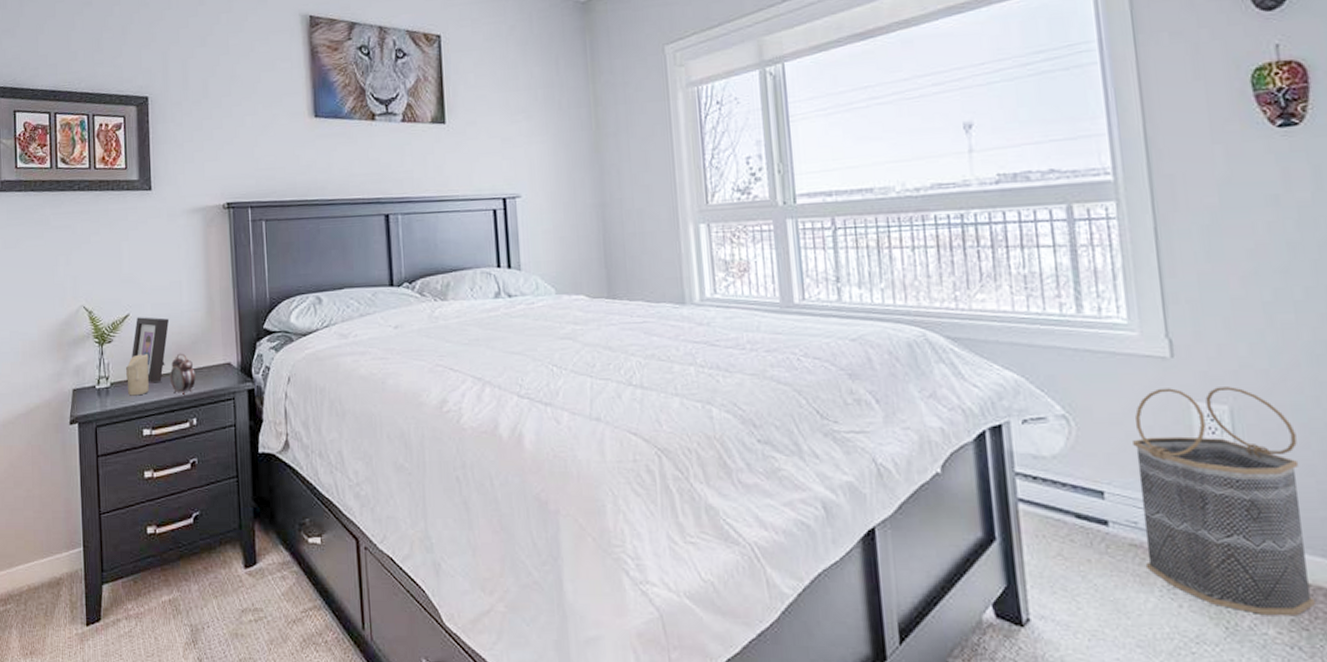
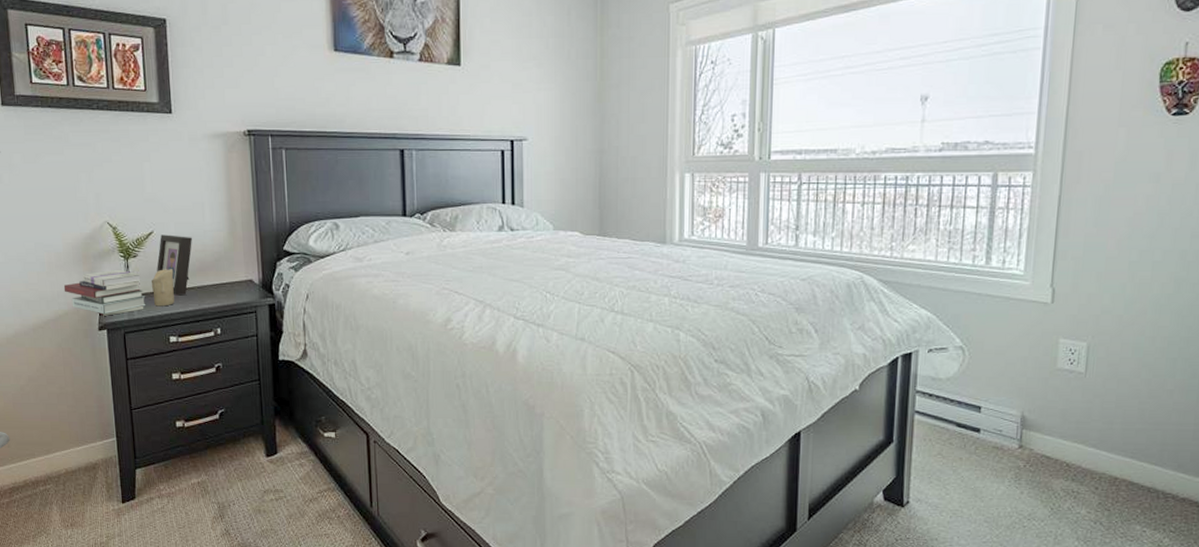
books: none [36,356,120,408] -> present [63,269,146,316]
alarm clock: present [169,353,196,396] -> none [194,269,219,308]
basket: present [1133,387,1317,615] -> none [1002,327,1132,500]

